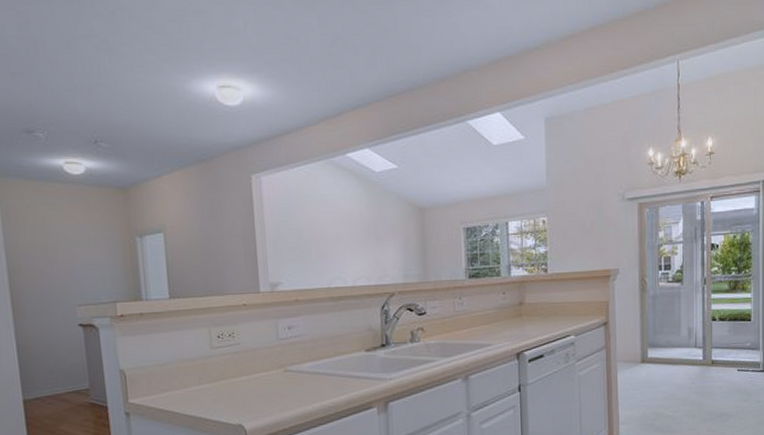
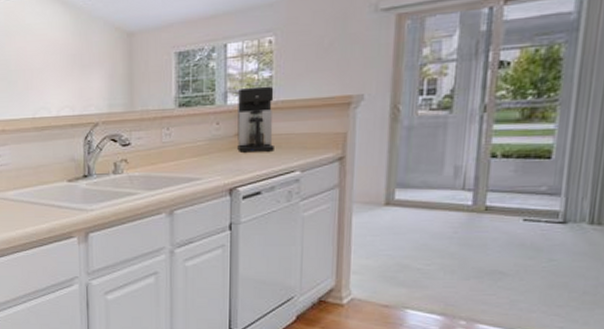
coffee maker: none [520,260,552,321] -> present [237,86,274,154]

